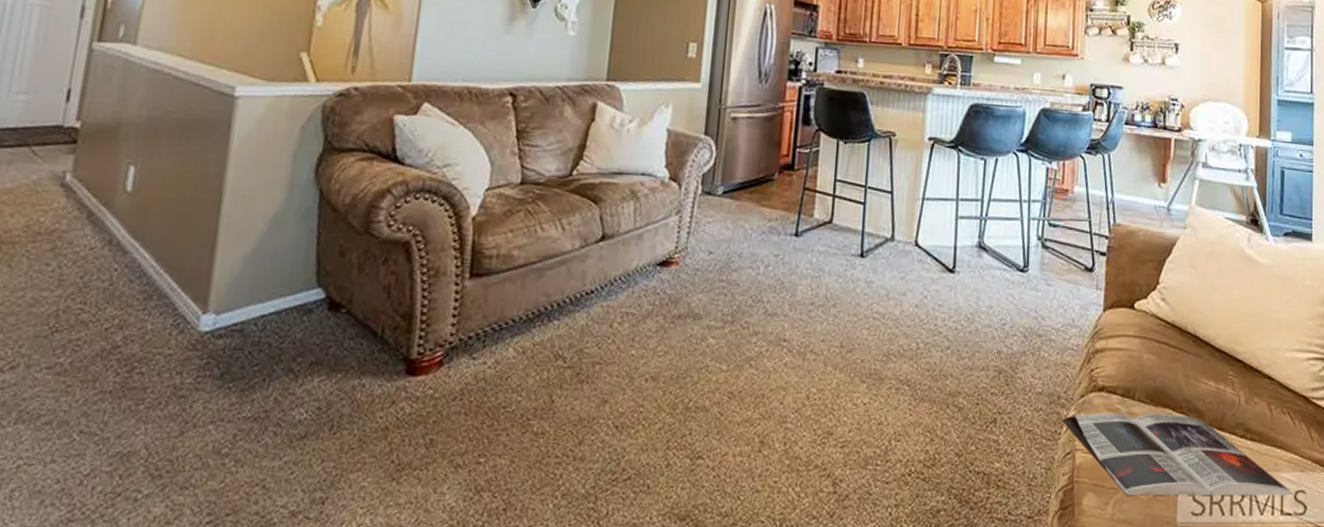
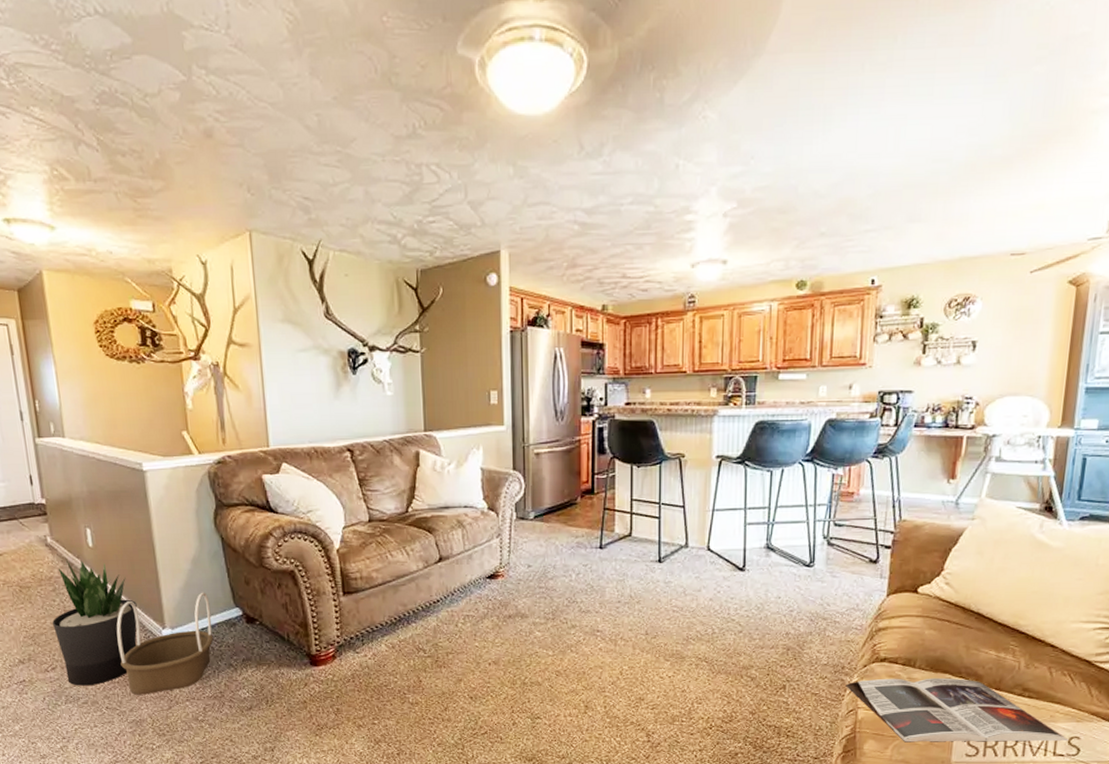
planter: none [30,204,174,396] -> present [52,558,137,686]
basket: none [122,263,282,413] -> present [116,592,214,695]

